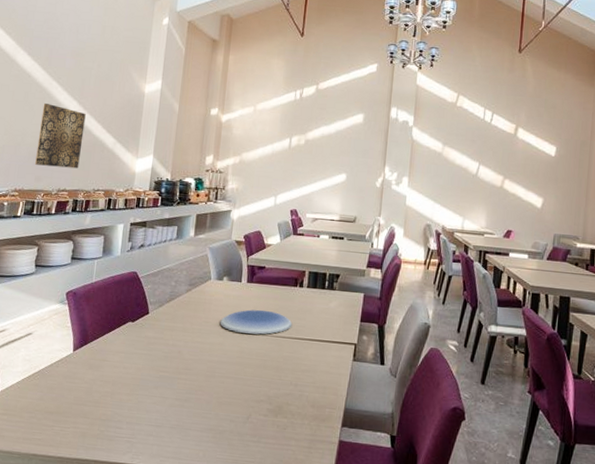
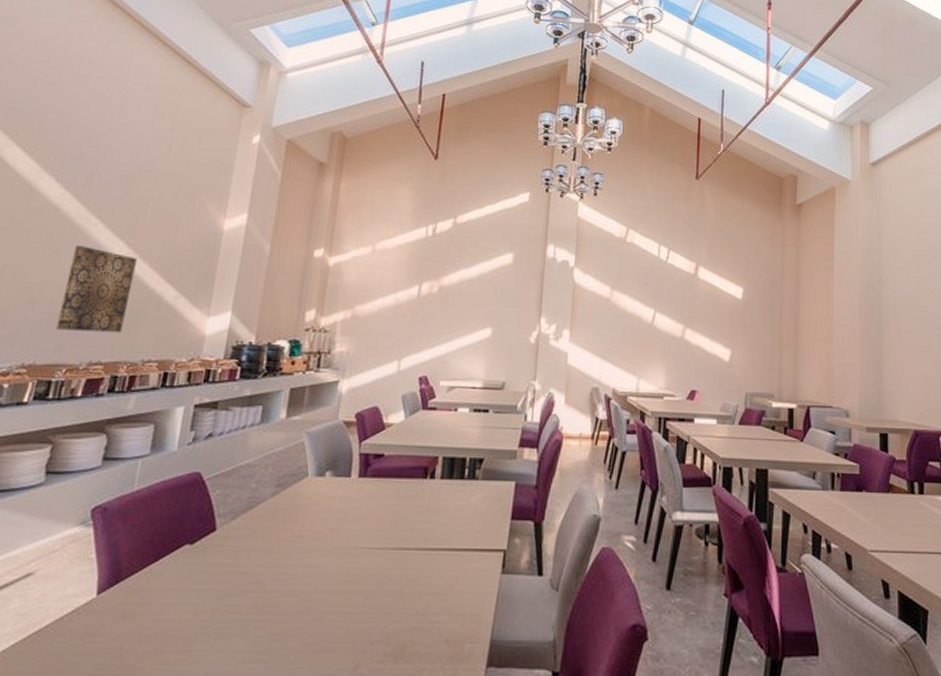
plate: present [220,309,293,335] -> none [318,513,420,548]

